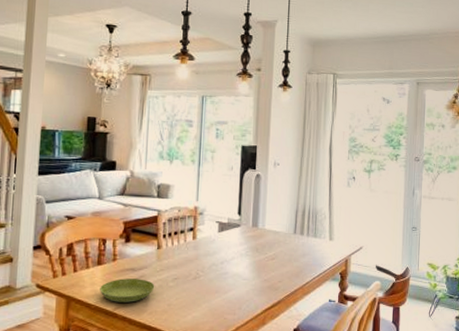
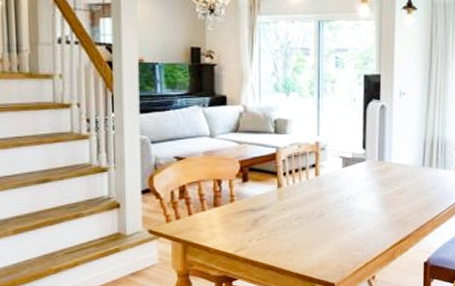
saucer: present [100,278,155,303] -> none [218,219,277,245]

